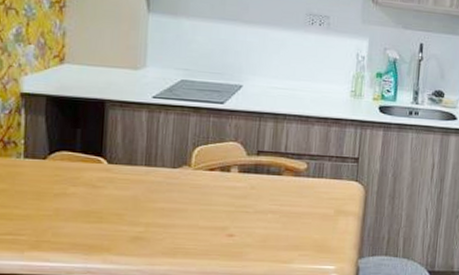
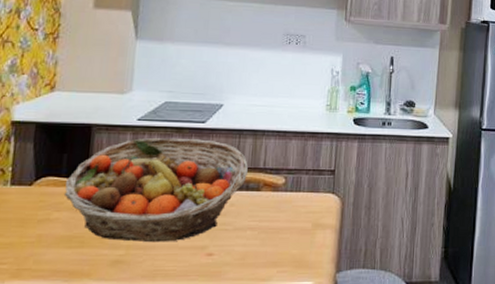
fruit basket: none [79,116,269,222] -> present [63,137,248,243]

